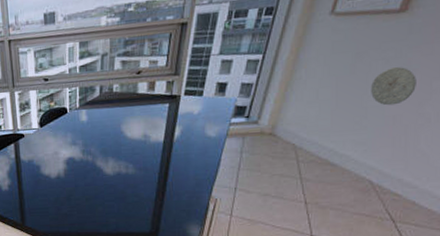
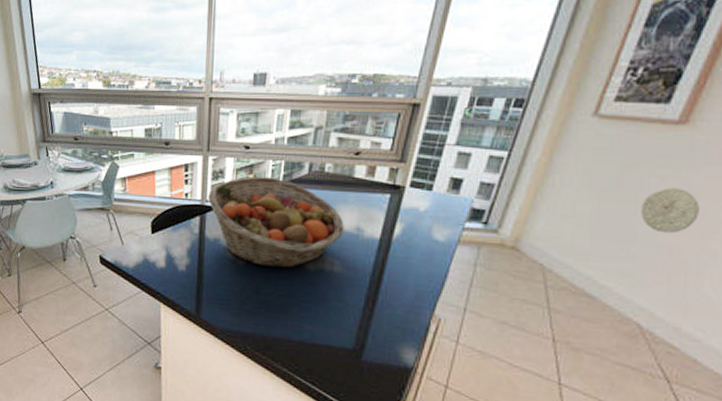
fruit basket: none [19,102,134,178] -> present [208,176,344,269]

